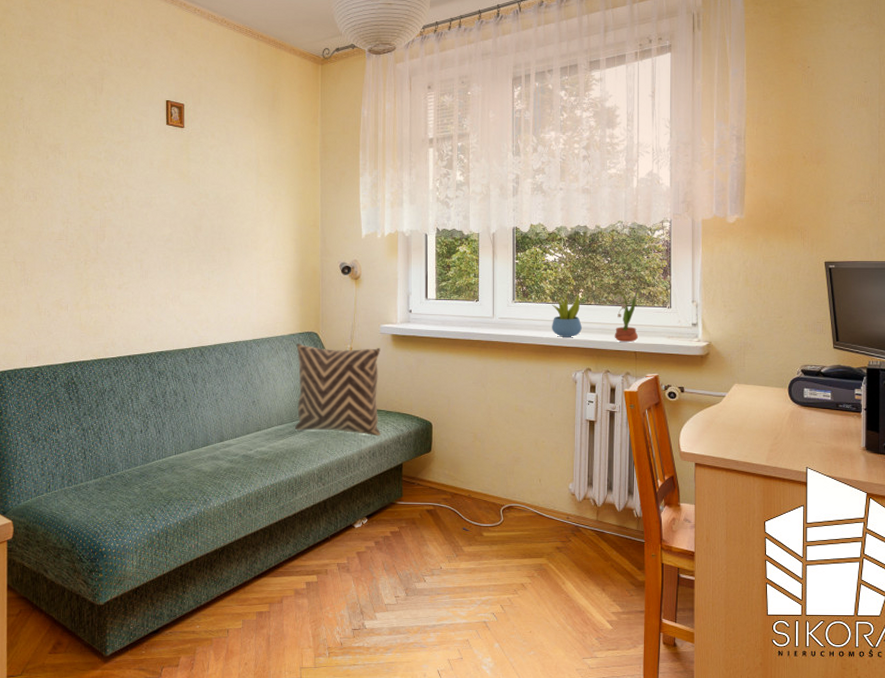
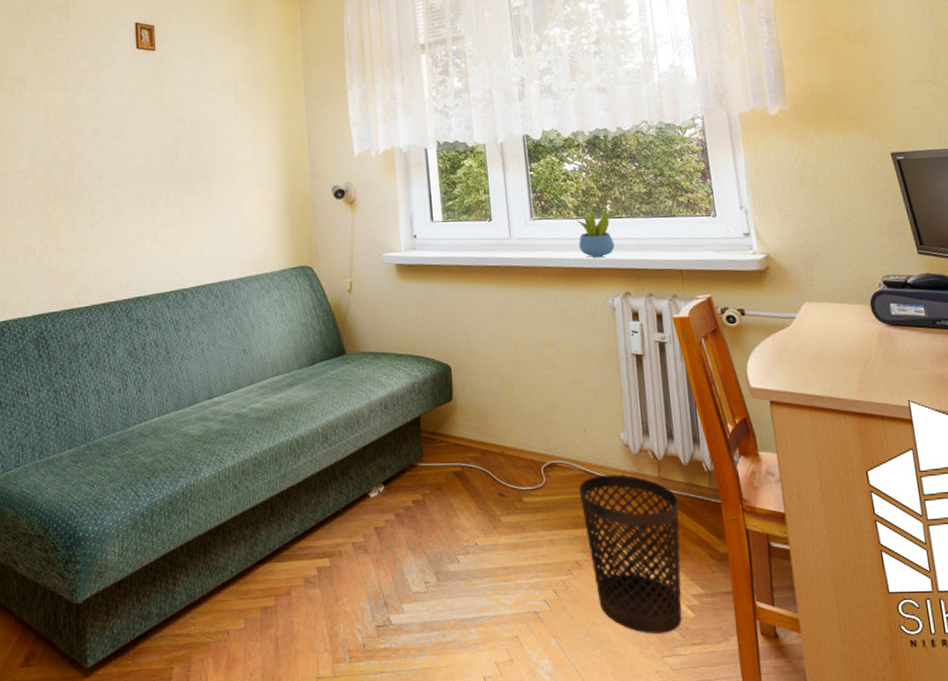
pillow: present [295,343,381,436] -> none [289,280,393,385]
trash bin: none [530,517,610,641] -> present [578,474,682,633]
potted flower: present [610,289,639,343] -> none [642,198,683,260]

